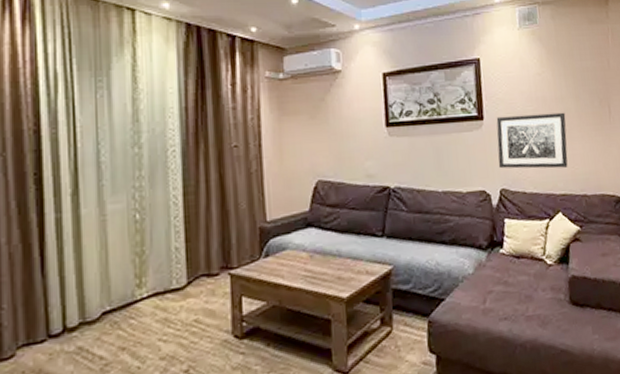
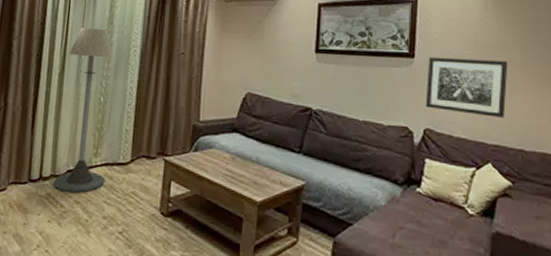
floor lamp: none [82,128,157,340] -> present [53,27,113,193]

